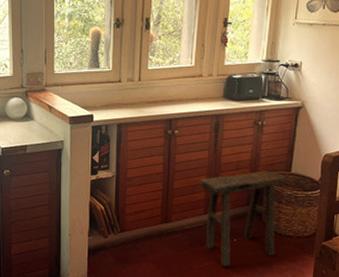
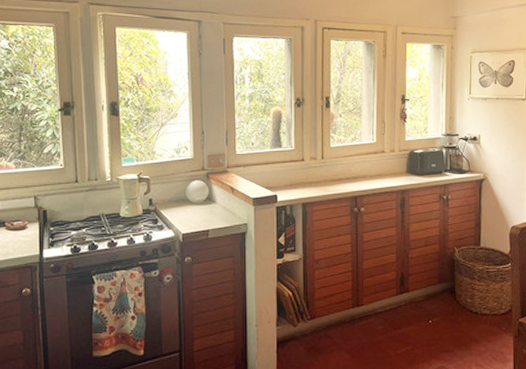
stool: present [199,171,286,267] -> none [389,246,476,352]

